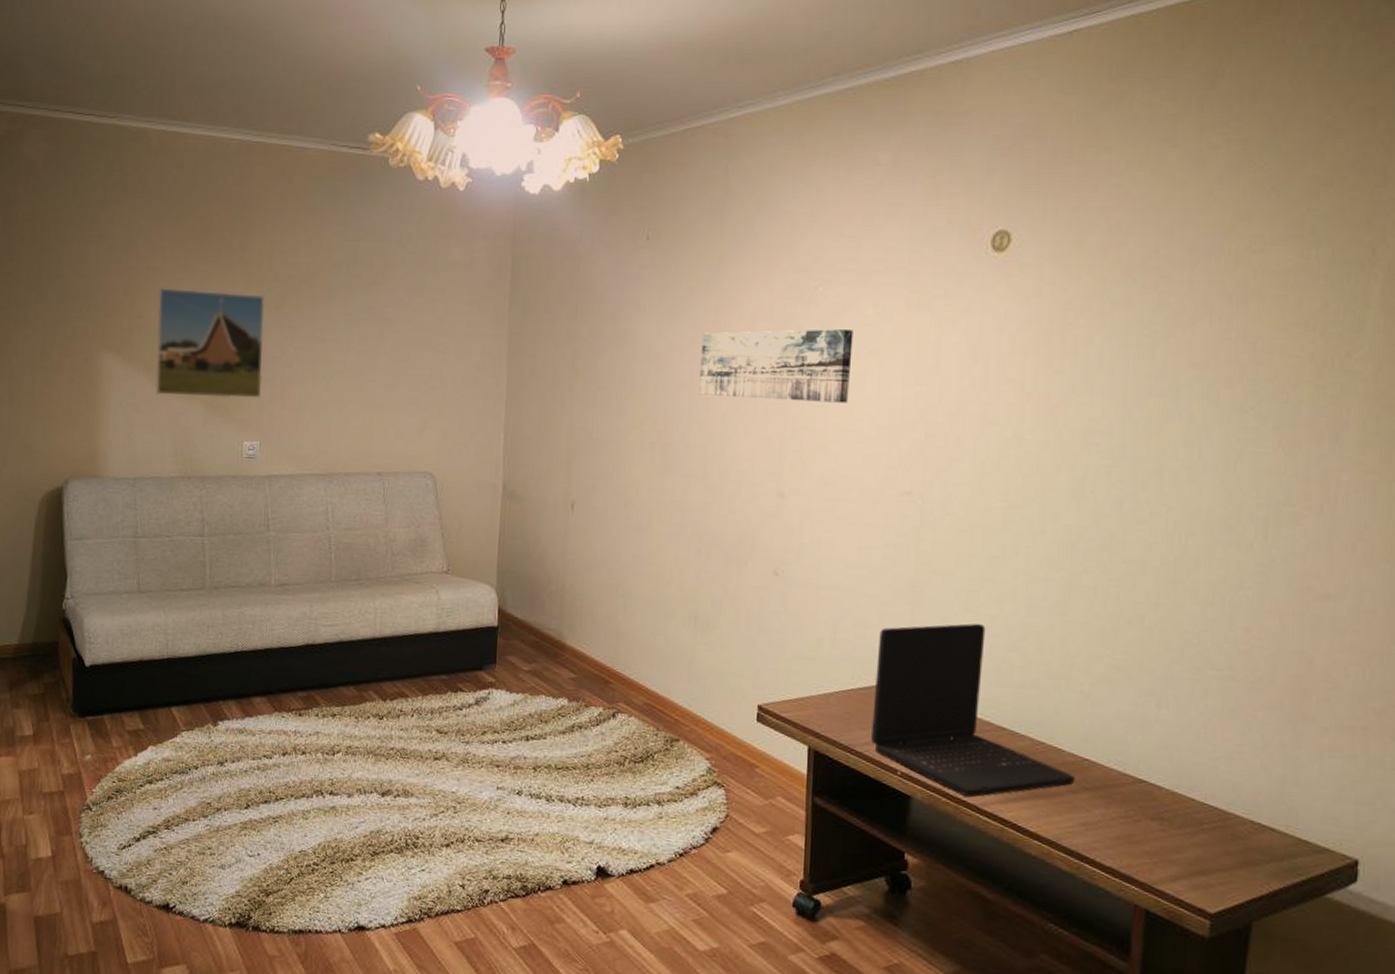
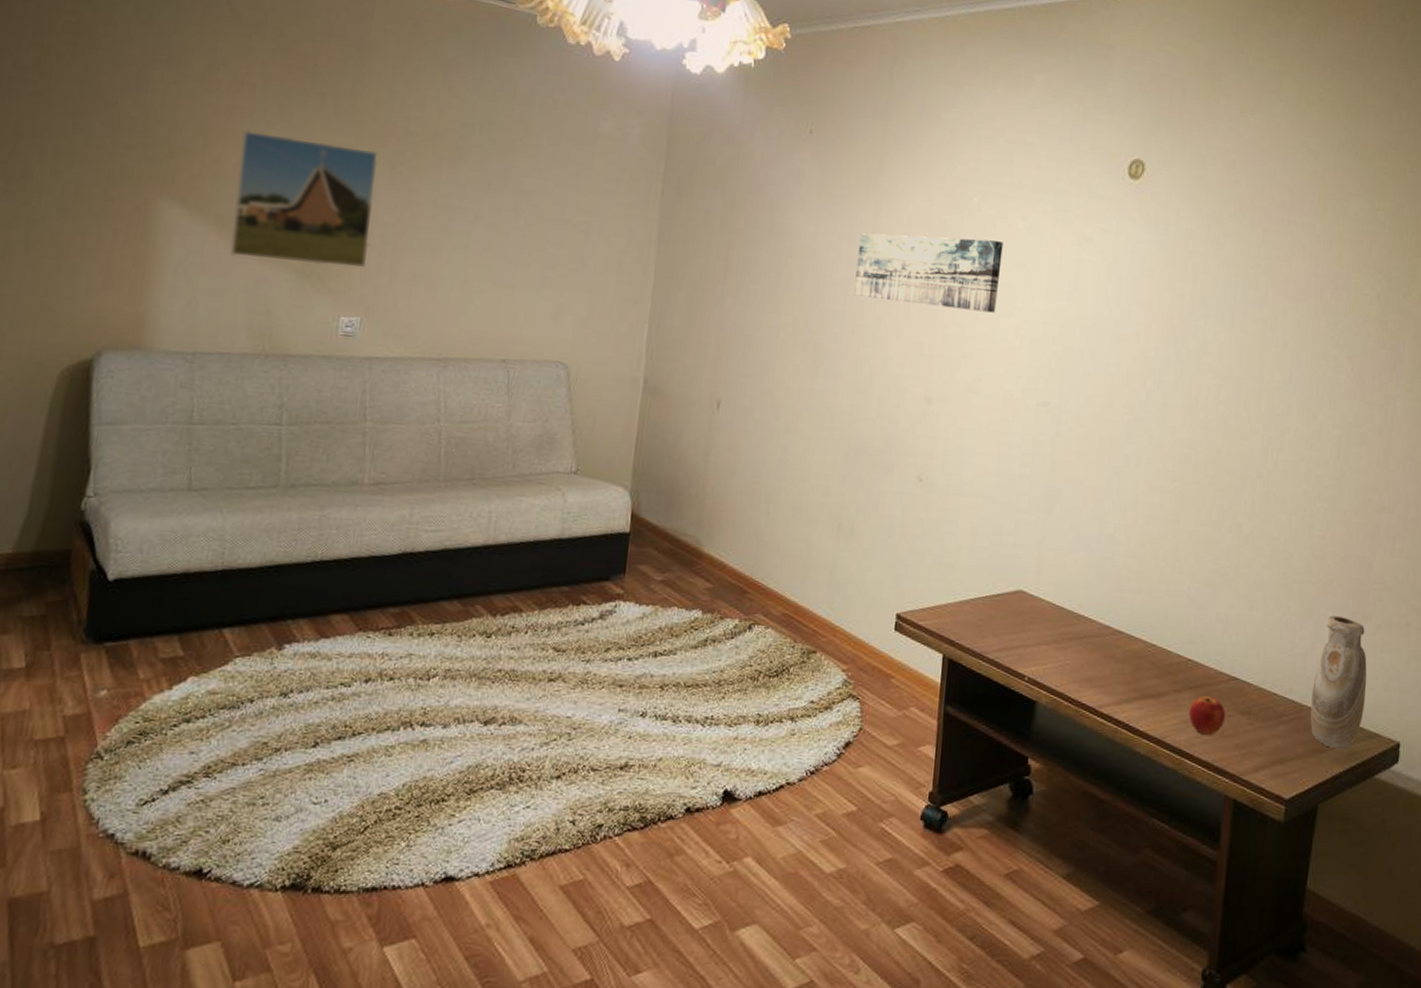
laptop: present [871,623,1075,798] -> none [1002,531,1180,701]
apple: none [1087,798,1133,841] -> present [1188,696,1226,736]
vase: none [1239,715,1312,864] -> present [1310,615,1367,750]

